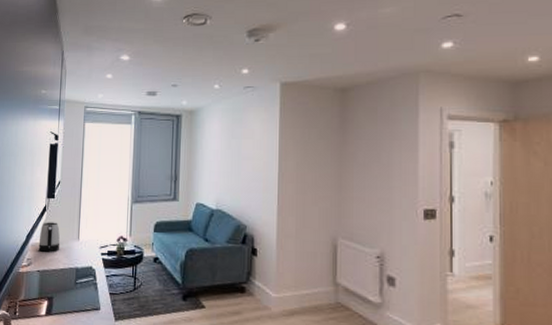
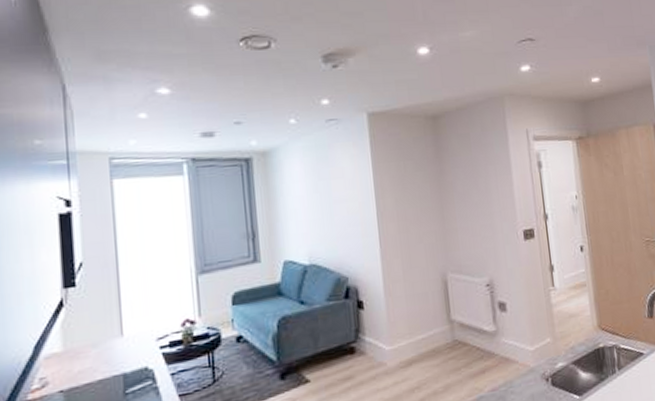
kettle: present [38,222,60,252] -> none [56,319,94,364]

